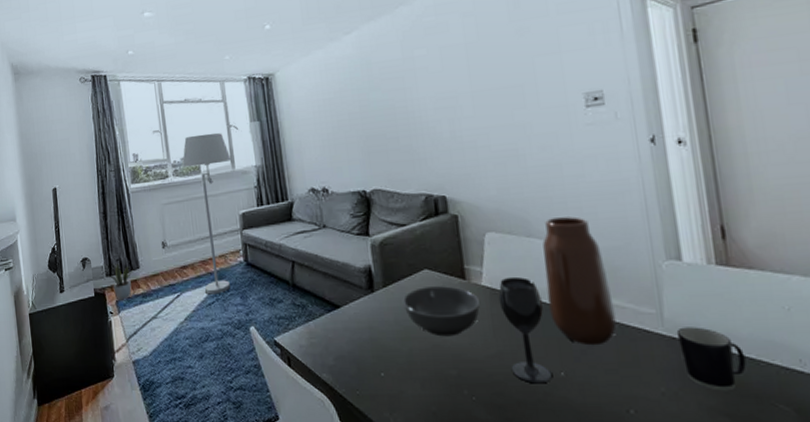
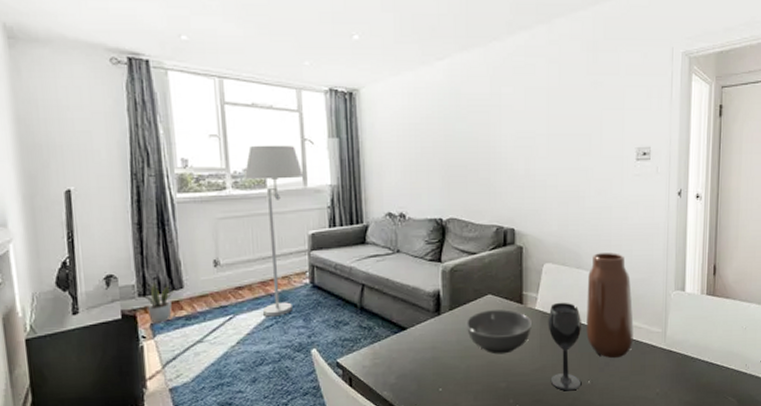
mug: present [676,327,747,390] -> none [673,342,714,389]

